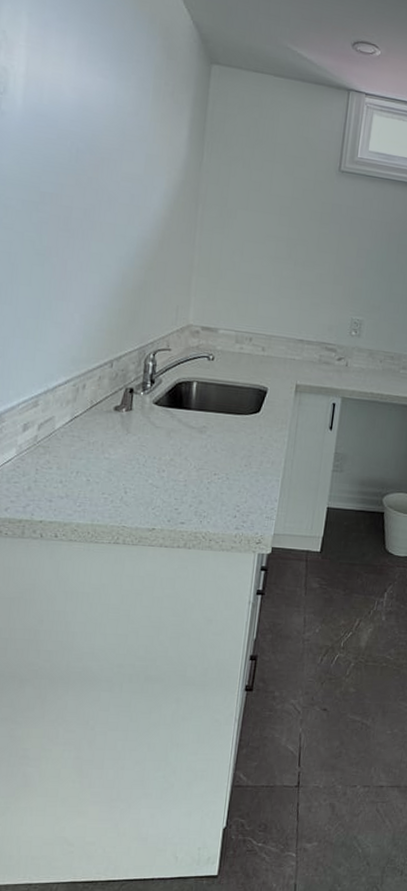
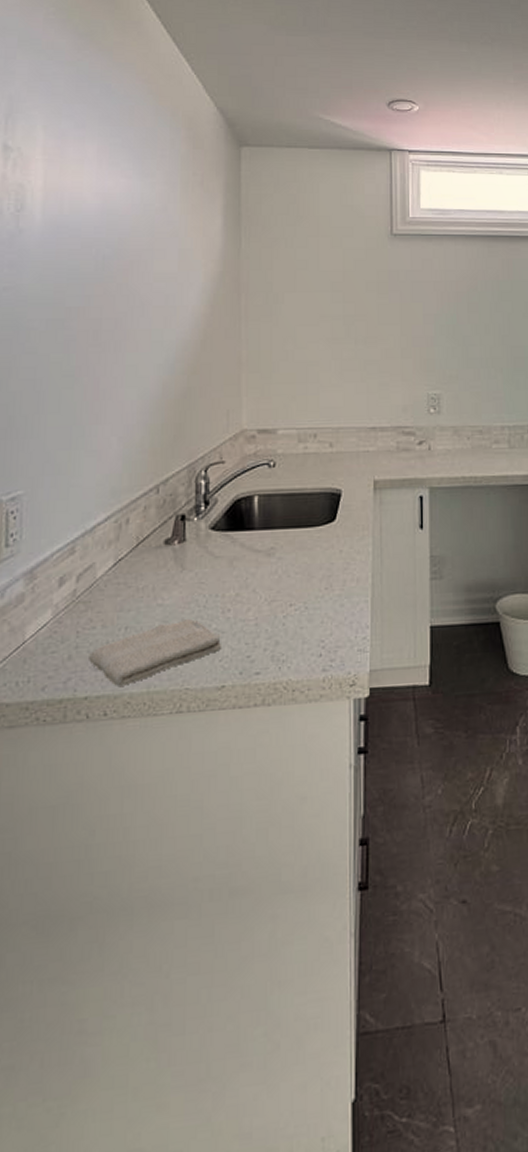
washcloth: none [45,472,156,517] -> present [89,618,221,686]

